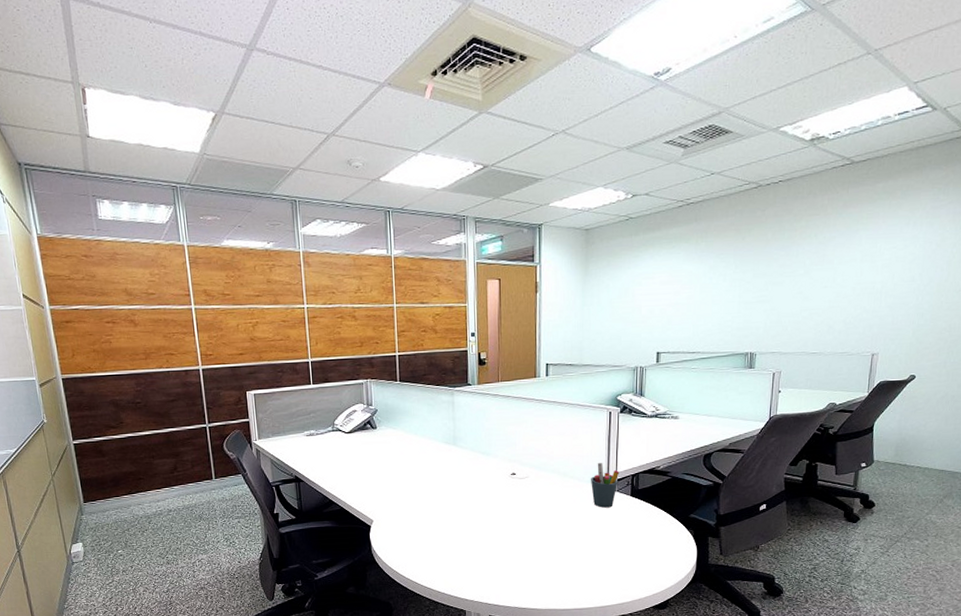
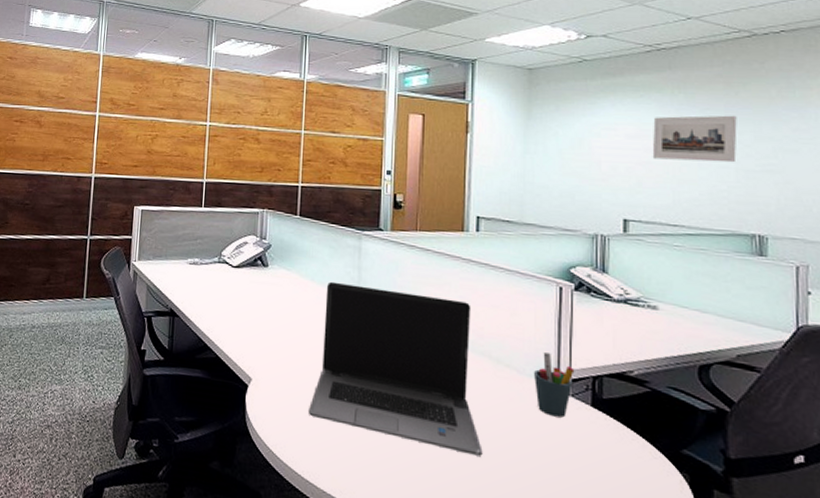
laptop computer: none [422,433,555,545] -> present [309,281,483,456]
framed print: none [679,257,742,300] -> present [652,115,737,163]

